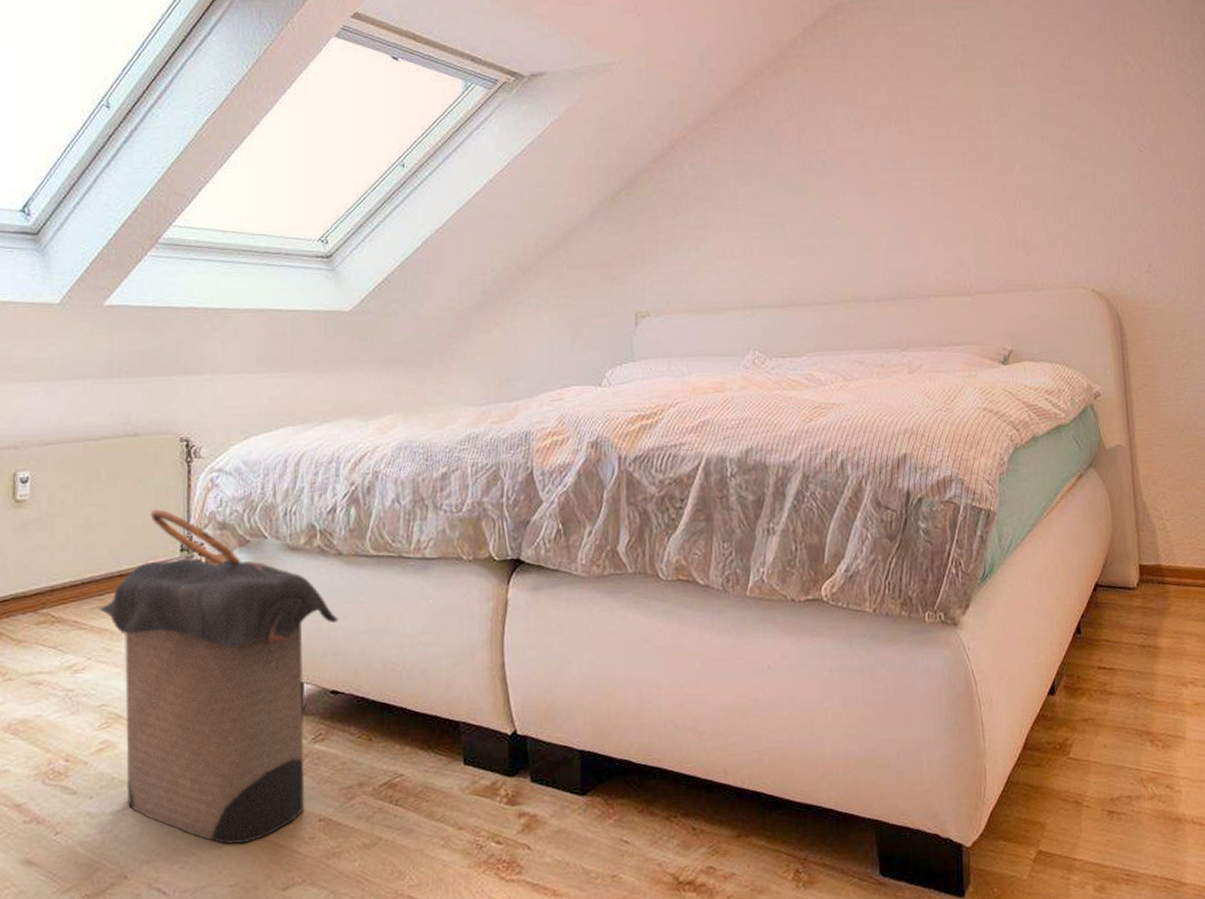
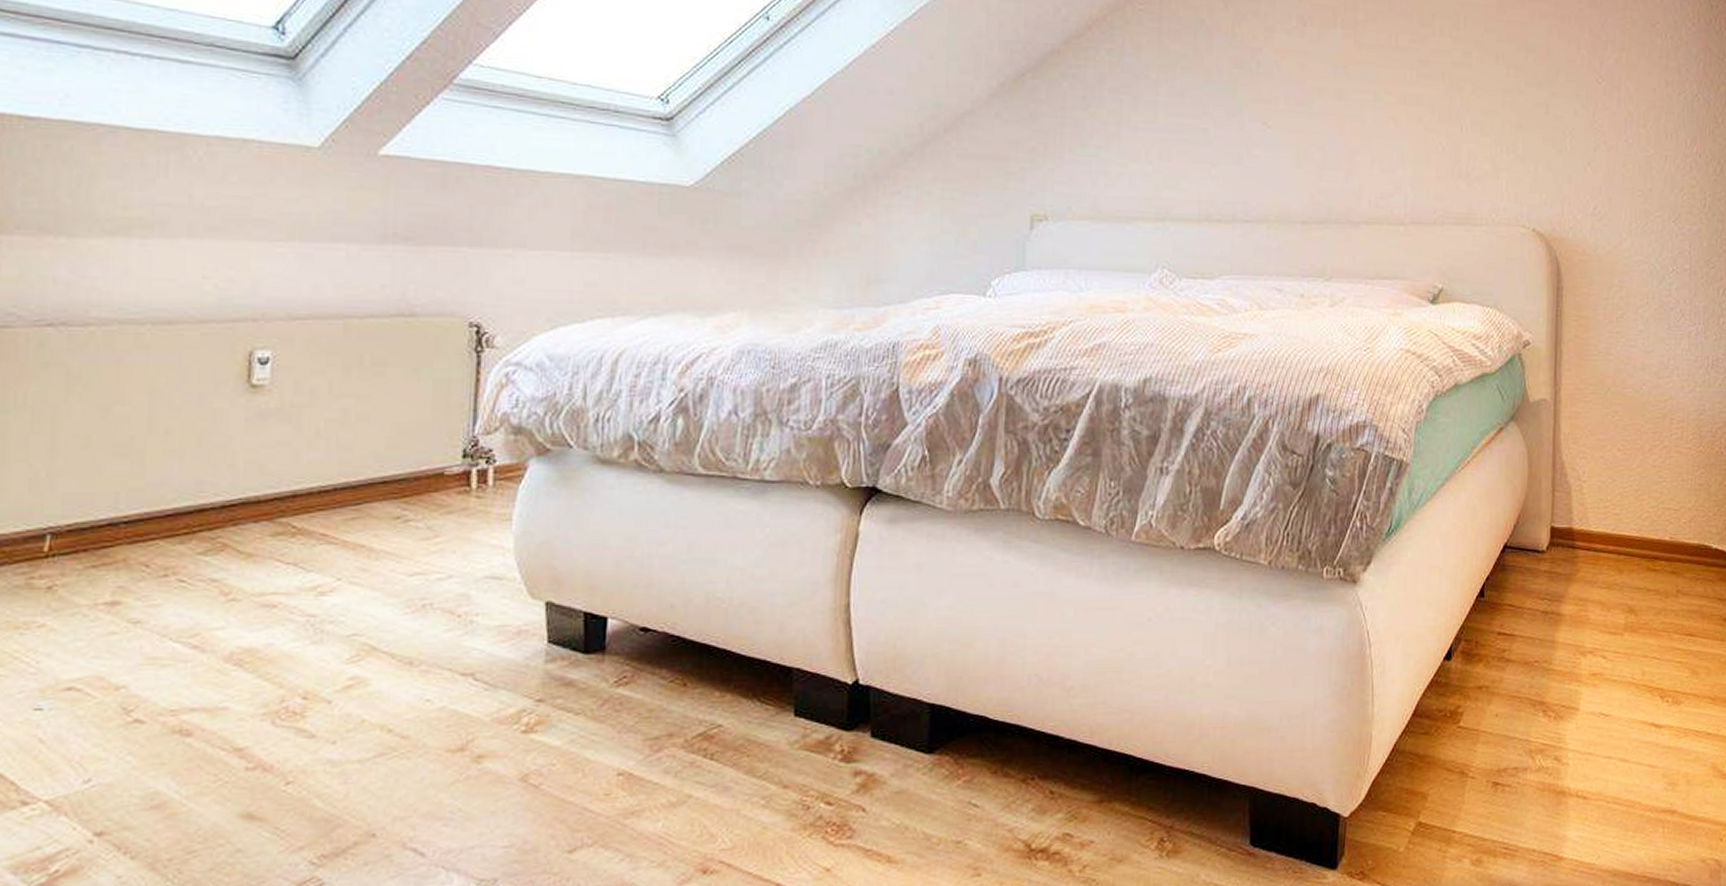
laundry hamper: present [98,509,339,845] -> none [353,406,655,800]

